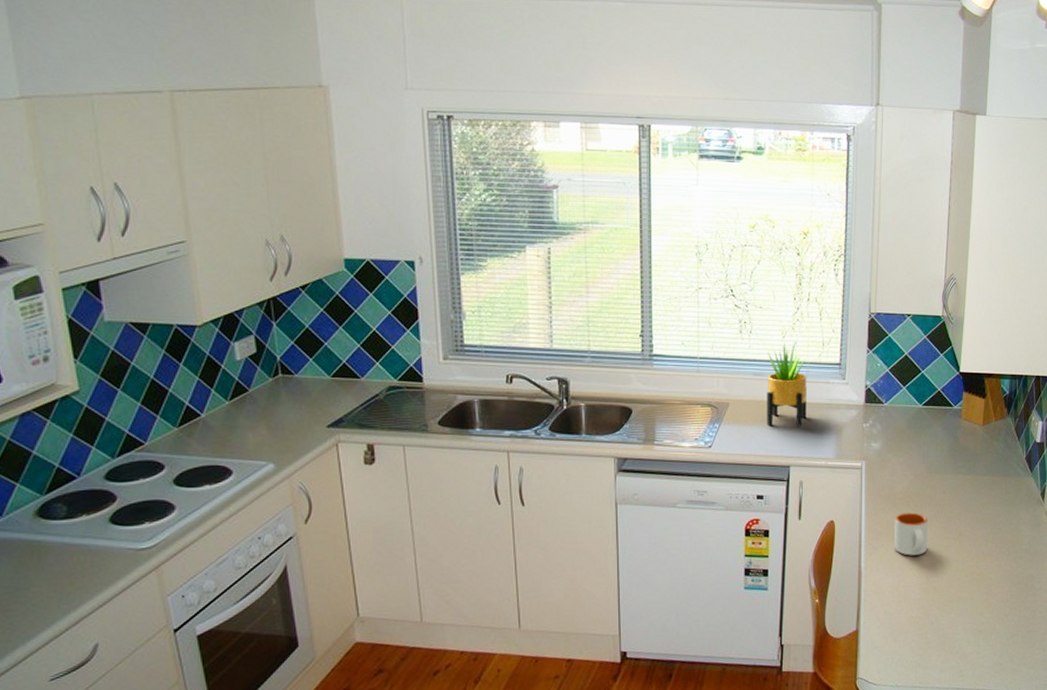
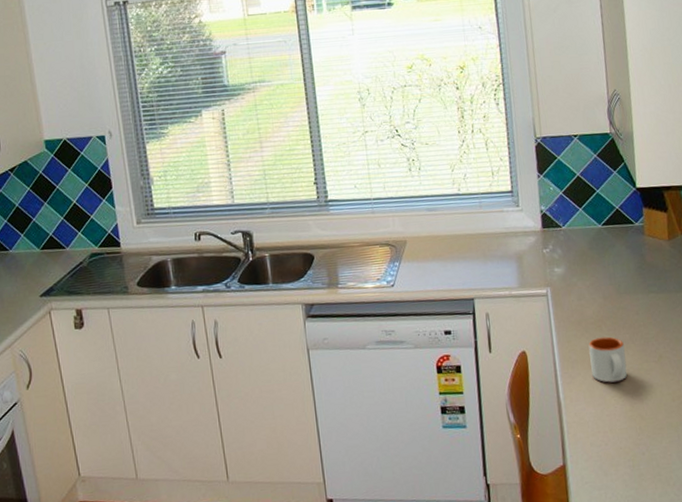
potted plant: present [767,342,808,426] -> none [438,174,485,260]

